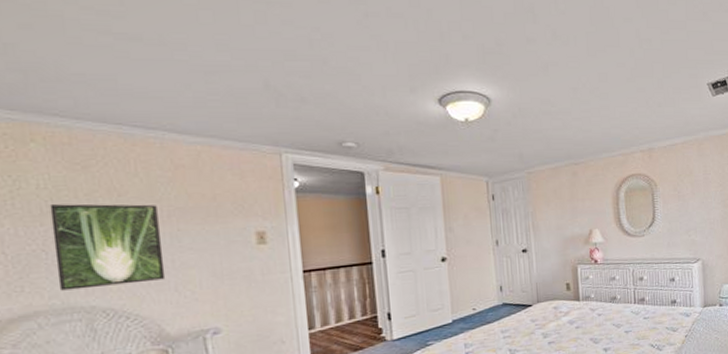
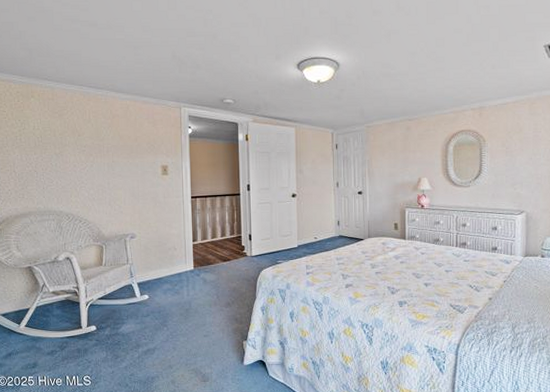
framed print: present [49,204,166,291] -> none [40,140,104,199]

